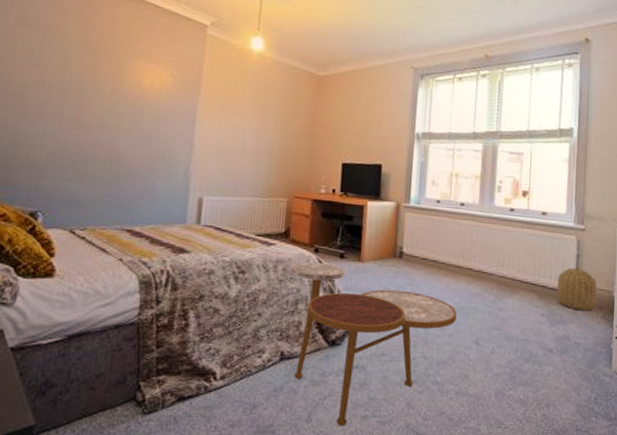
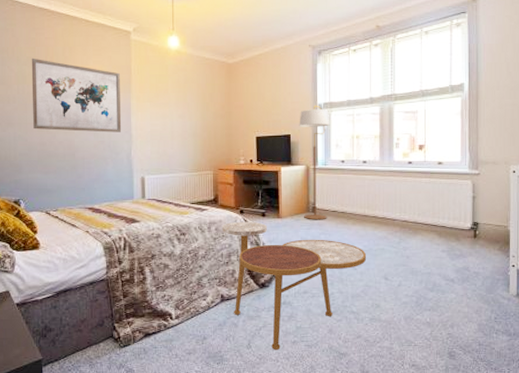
wall art: none [70,40,188,141] -> present [31,58,122,132]
floor lamp: none [389,134,428,268] -> present [299,105,330,220]
basket: present [557,266,597,311] -> none [456,207,493,245]

